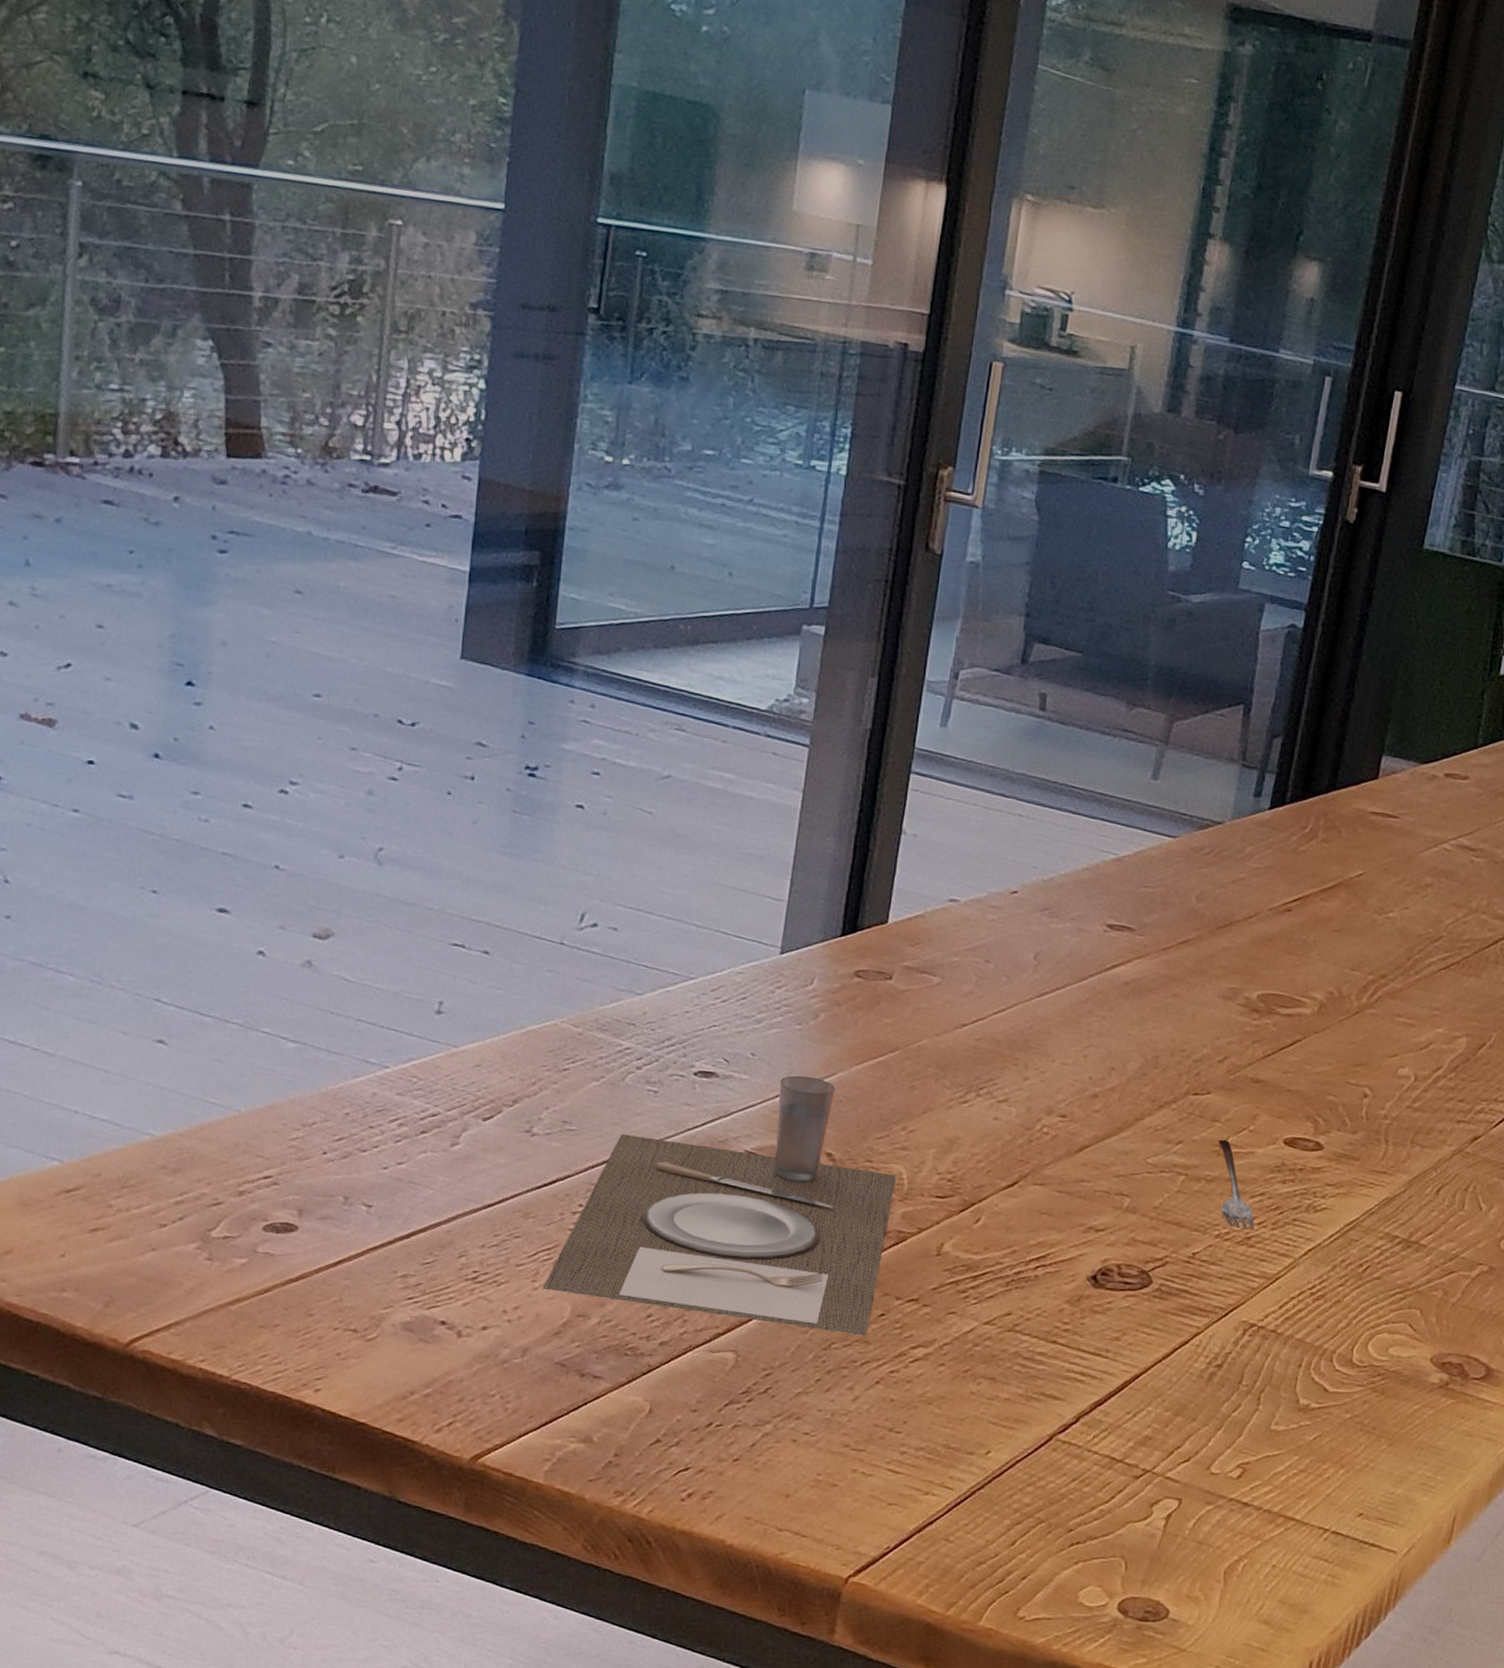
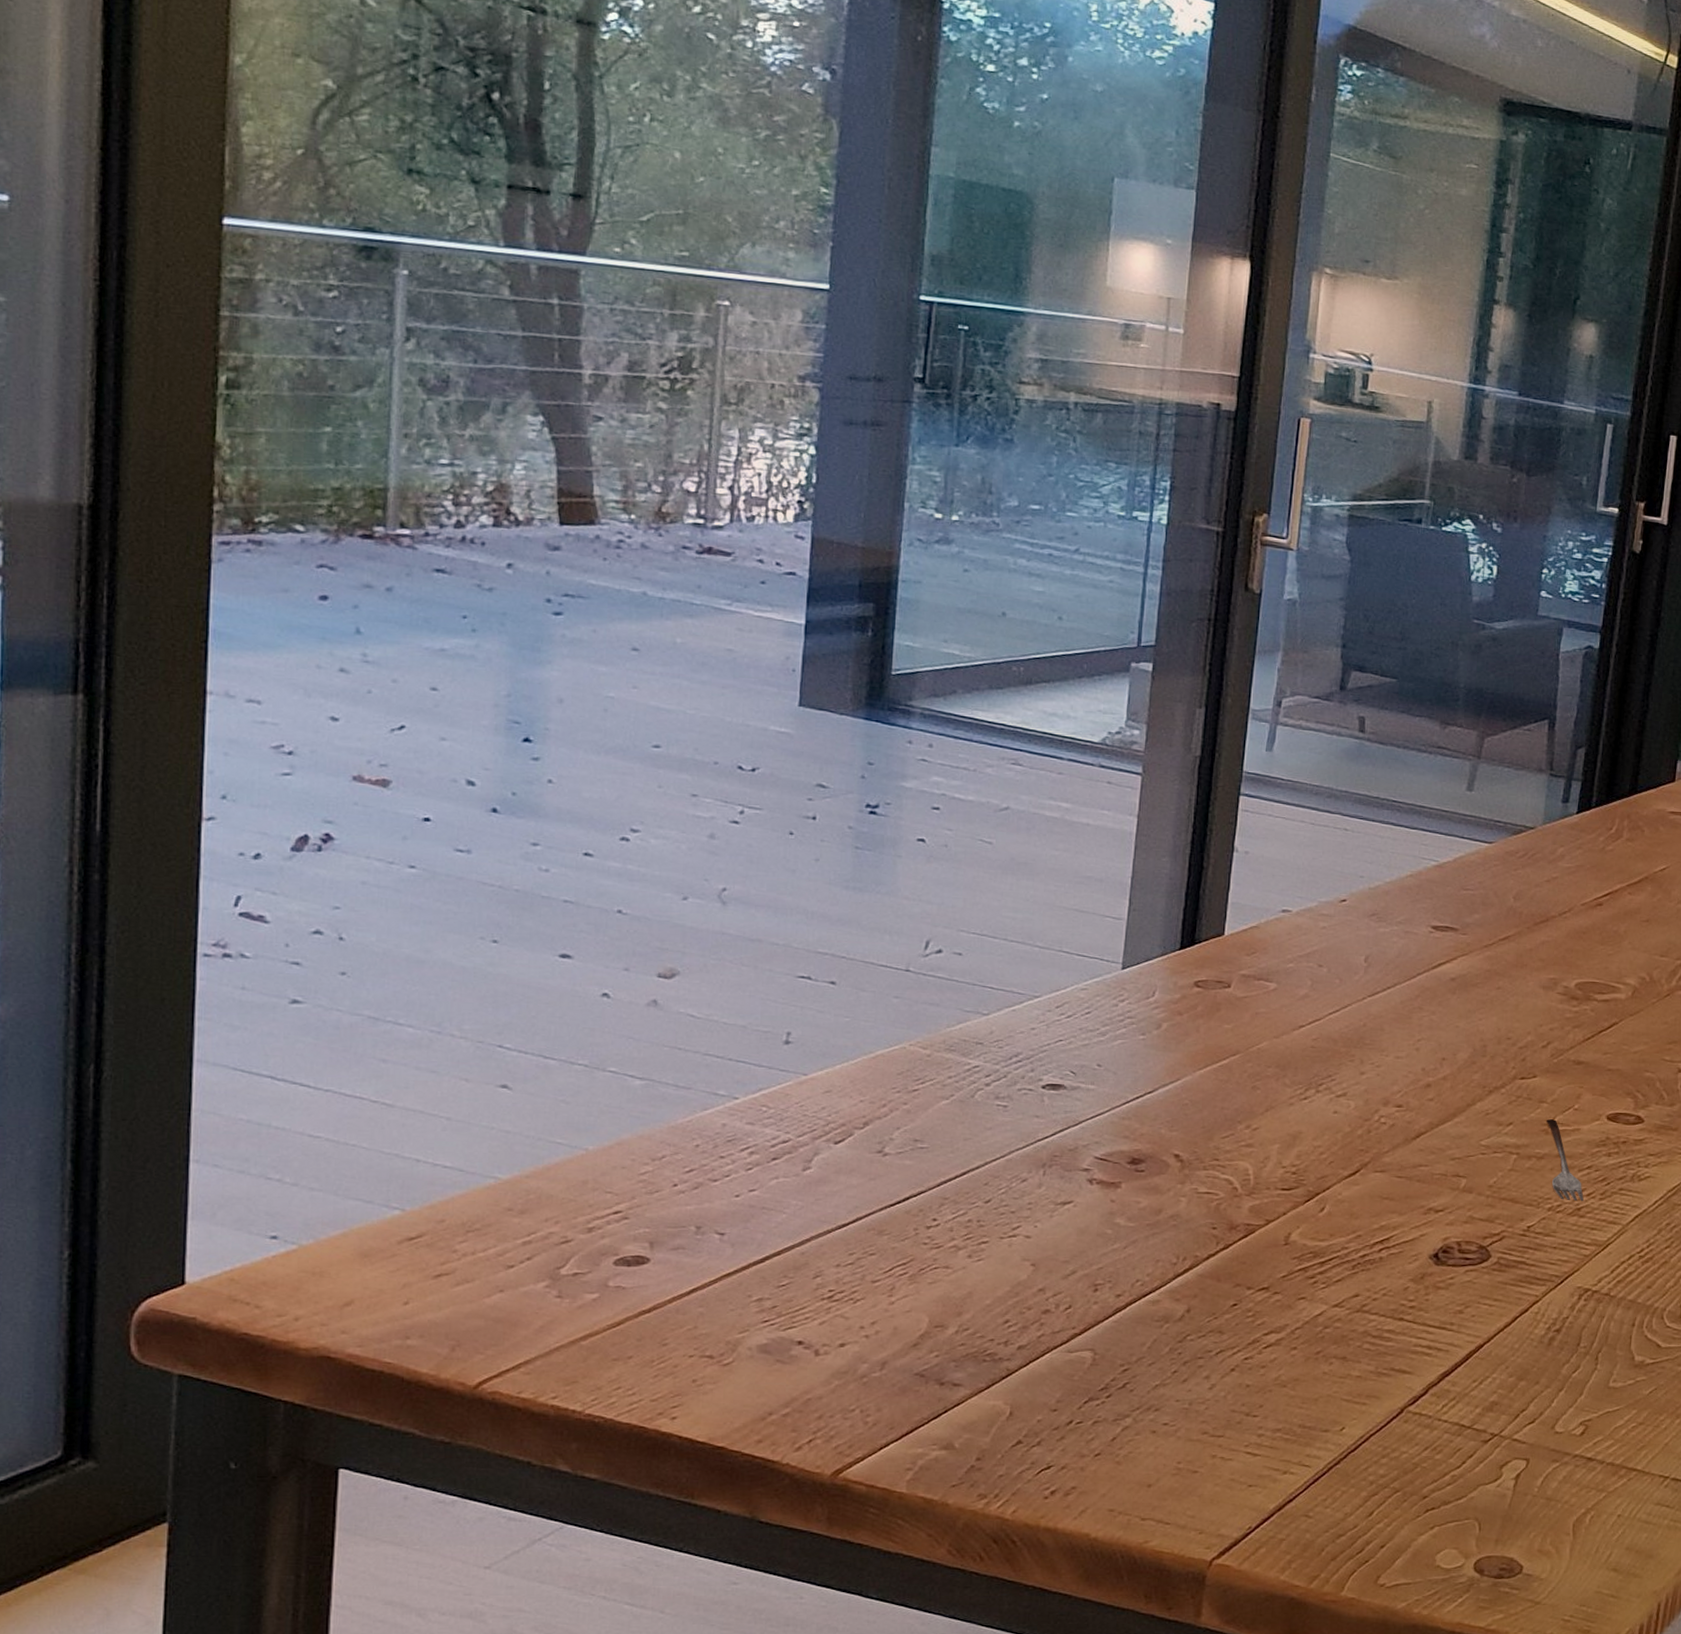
place setting: present [542,1075,896,1336] -> none [899,1083,1242,1326]

